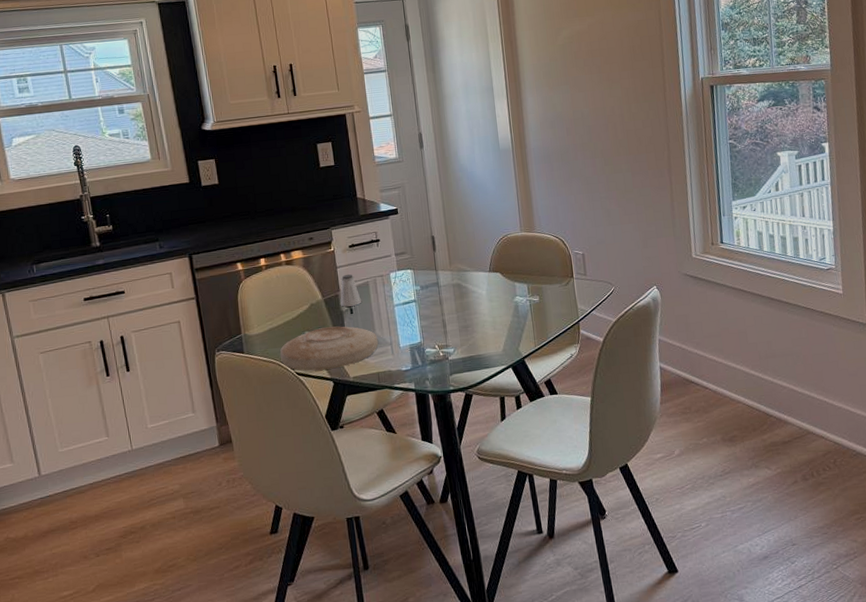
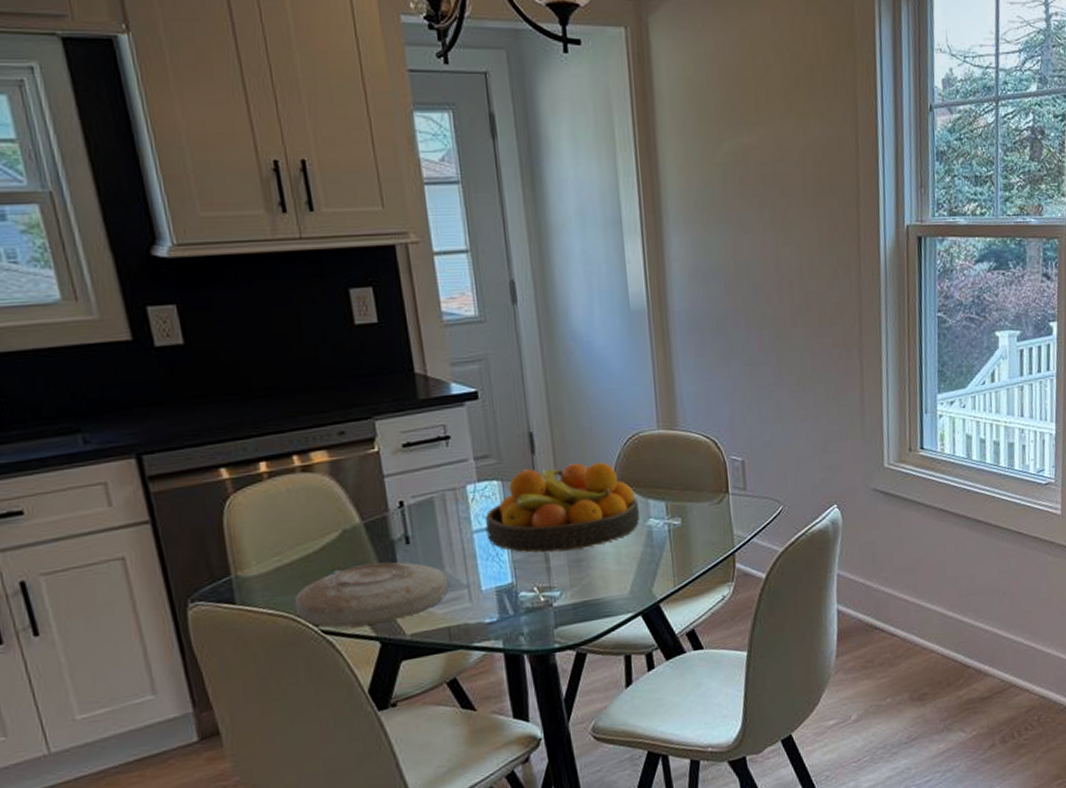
saltshaker: present [340,274,361,307] -> none [389,487,422,534]
fruit bowl: none [403,255,509,321] -> present [485,461,640,553]

